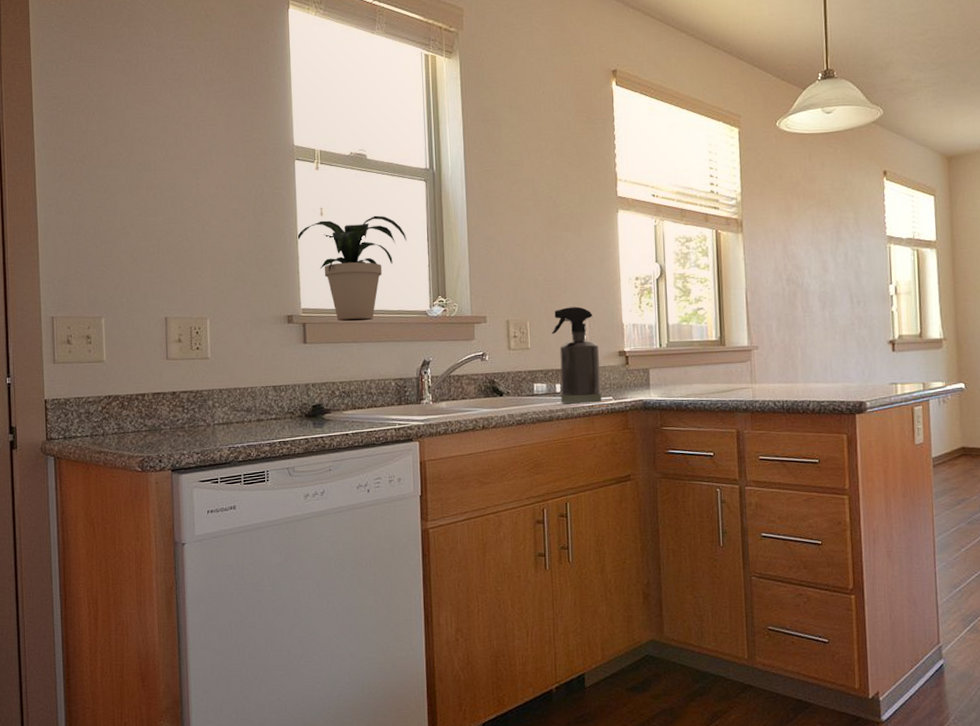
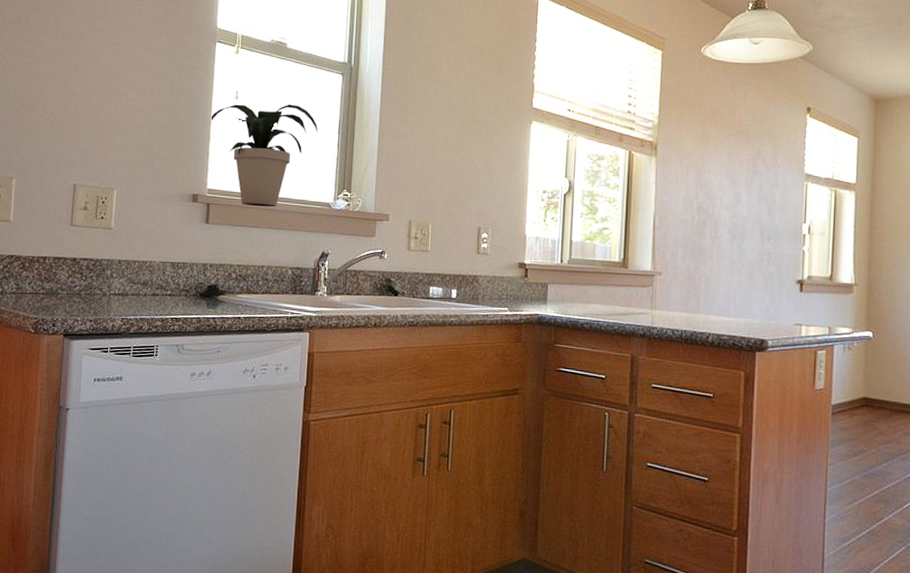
spray bottle: present [552,306,602,404] -> none [453,213,500,313]

